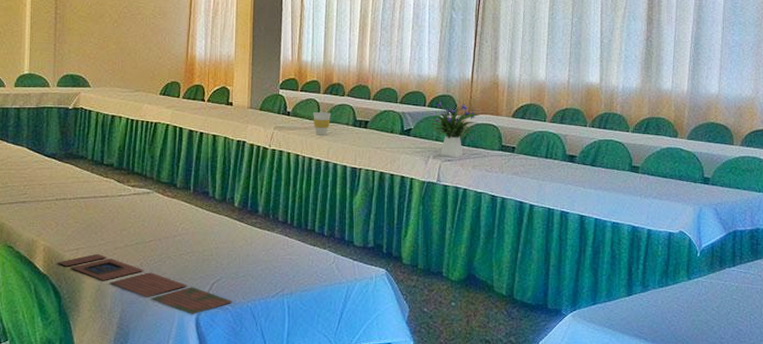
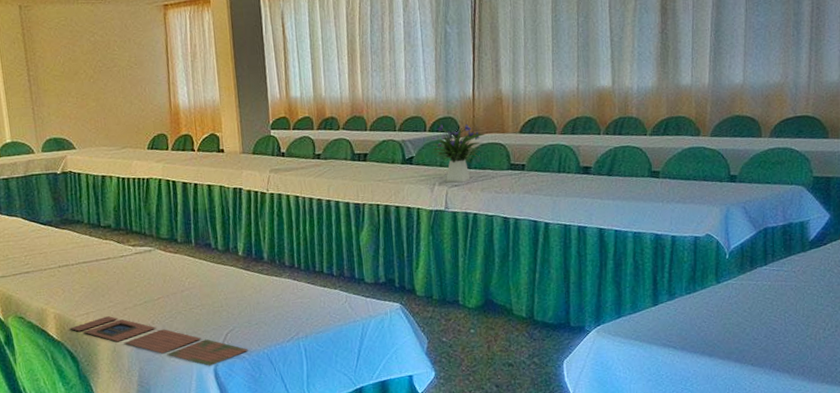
cup: present [313,112,332,137] -> none [308,149,328,175]

